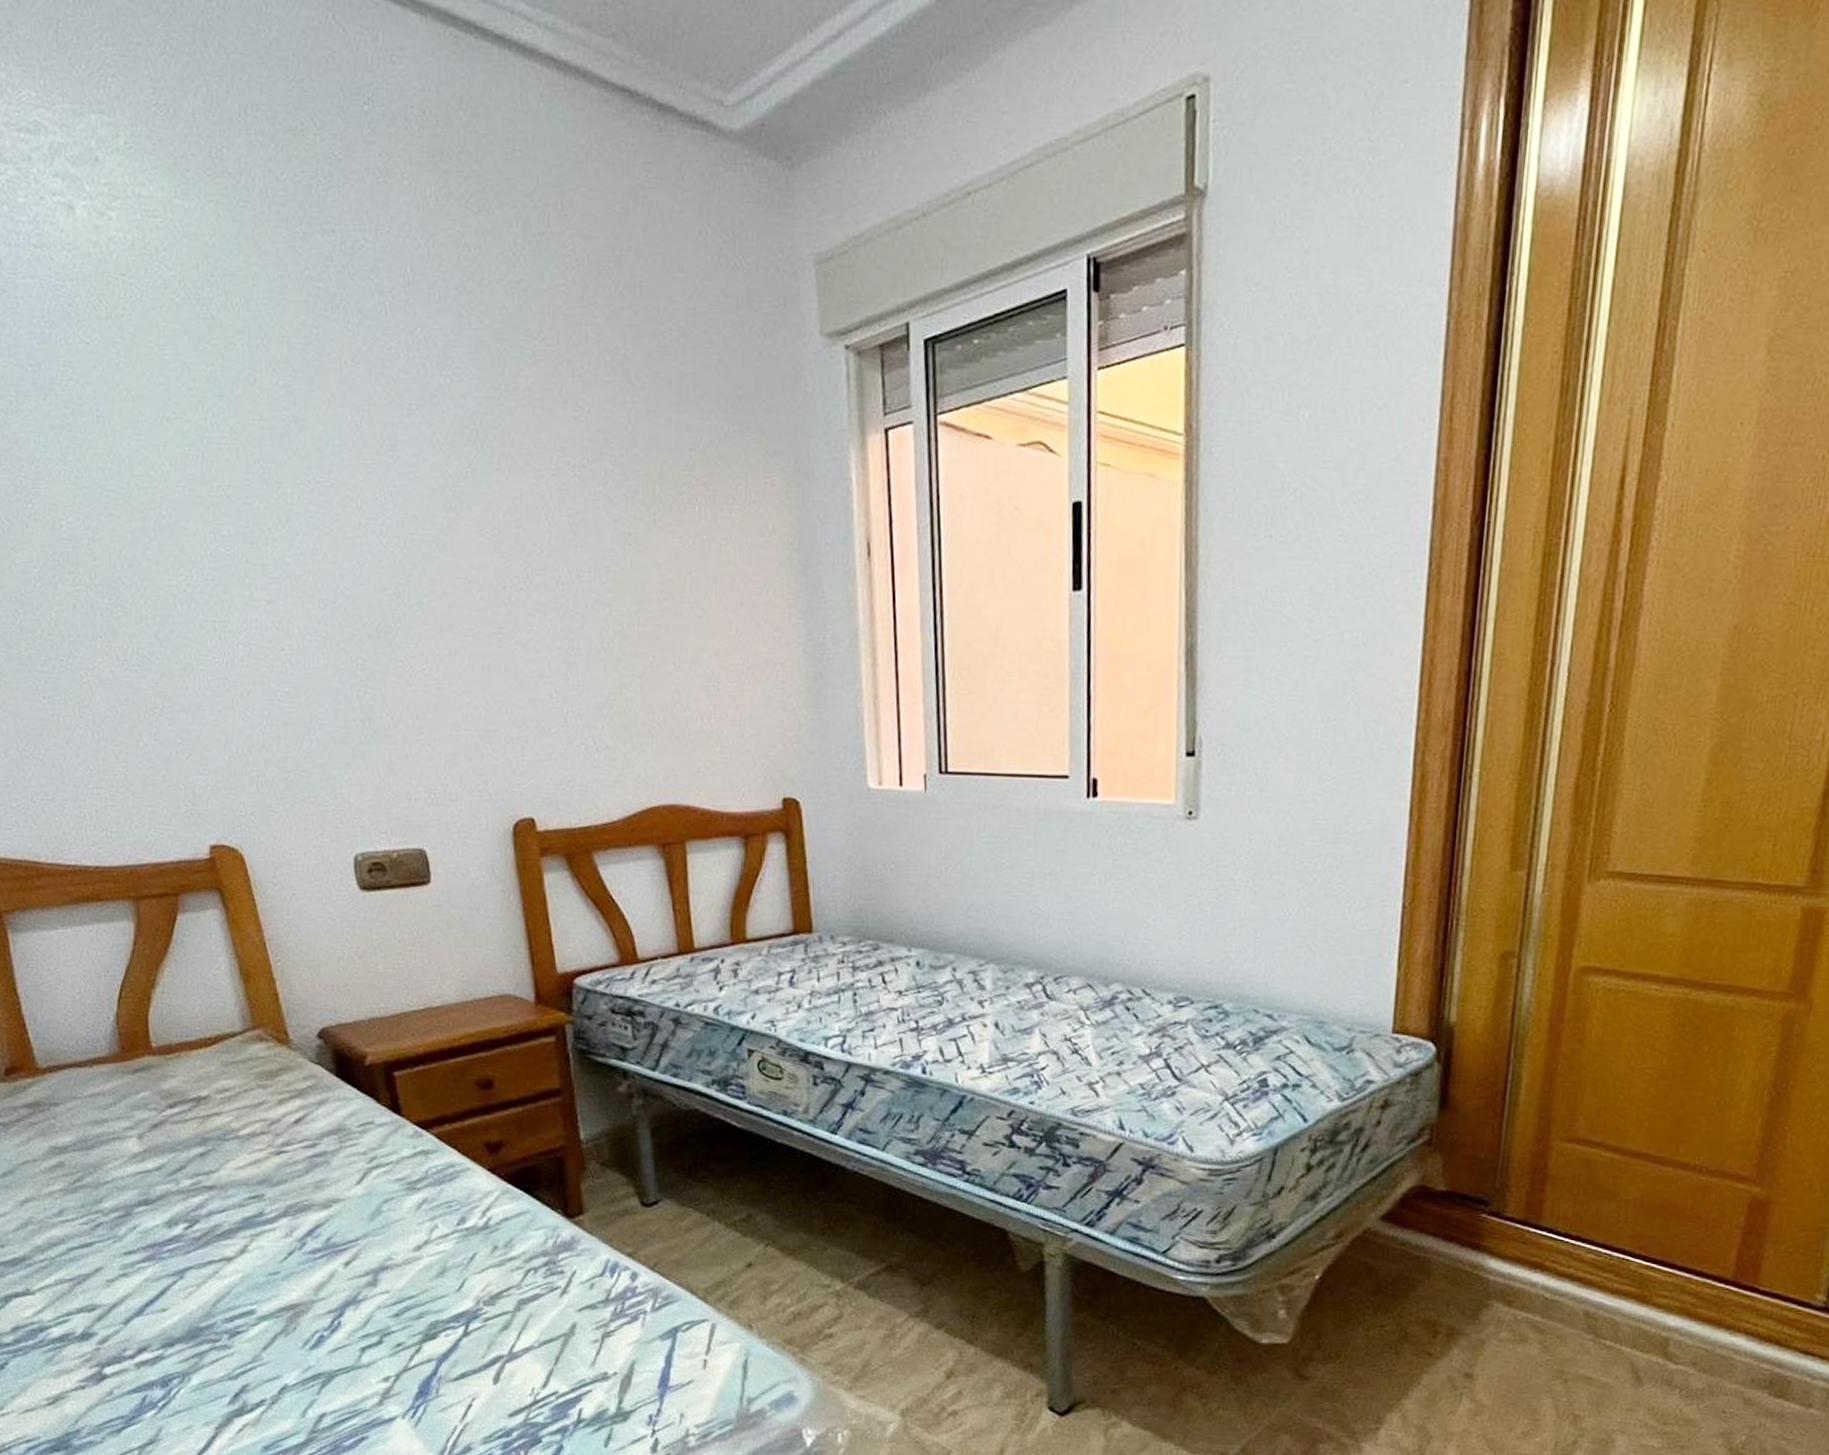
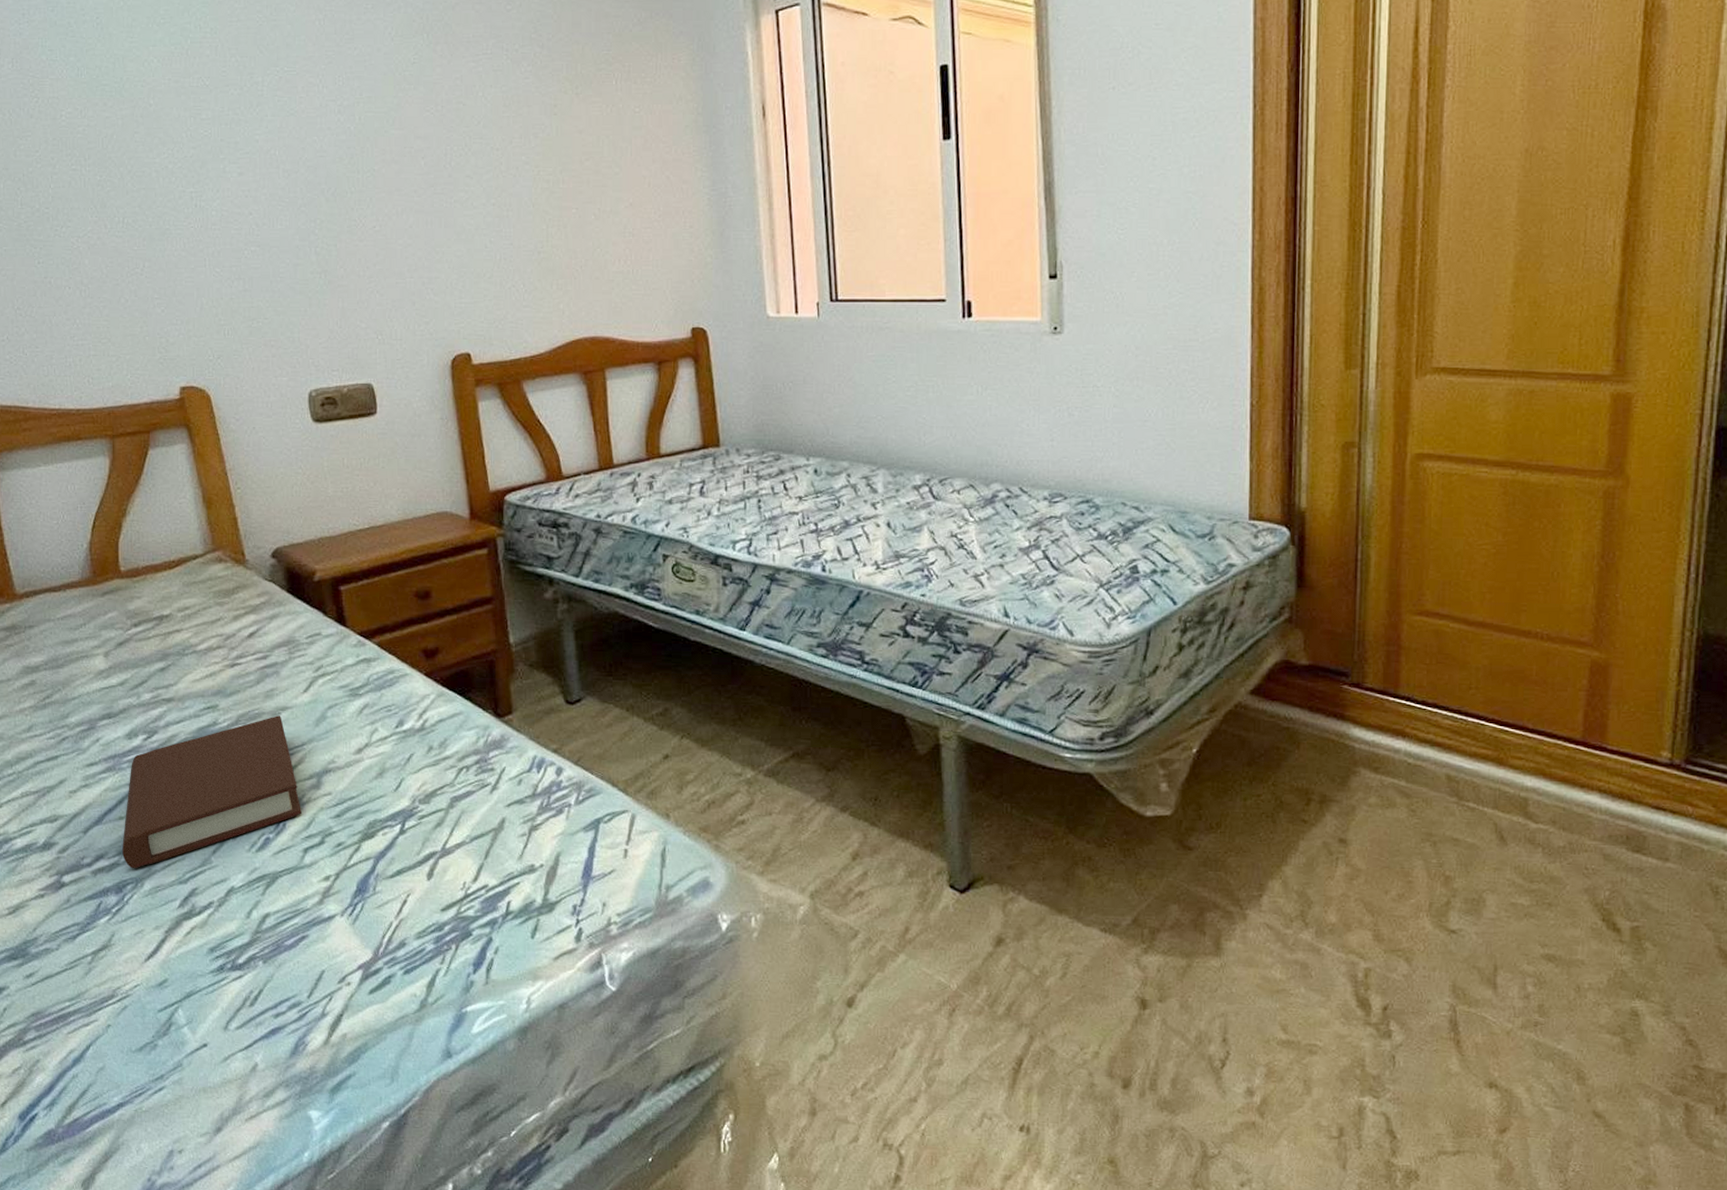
book: none [166,1208,357,1363] -> present [122,715,301,869]

